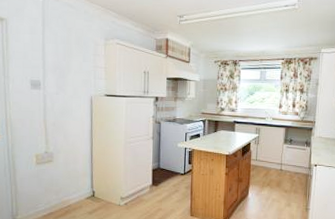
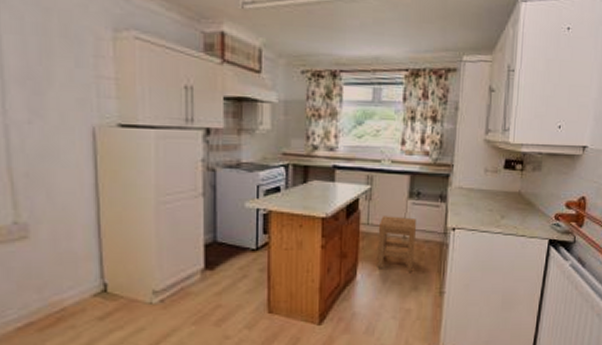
stool: none [262,155,289,193] -> present [377,216,416,272]

